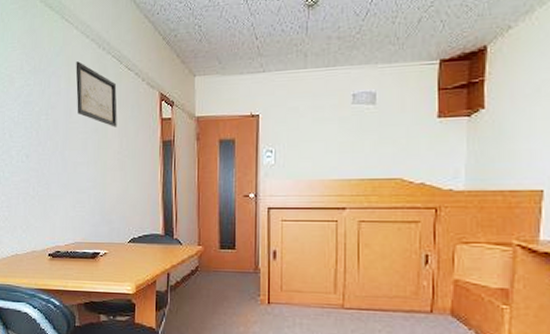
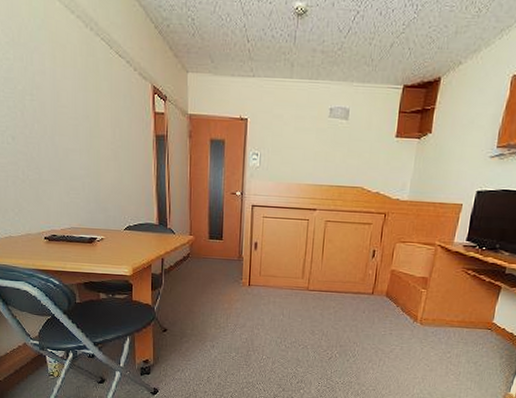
wall art: present [76,61,117,127] -> none [61,39,109,117]

